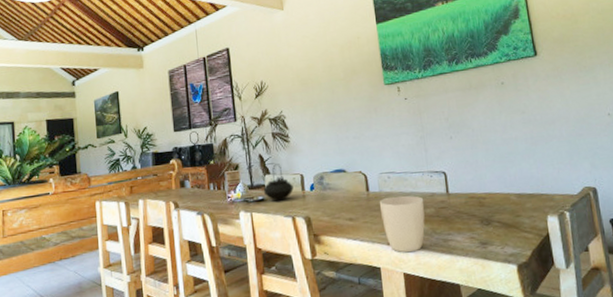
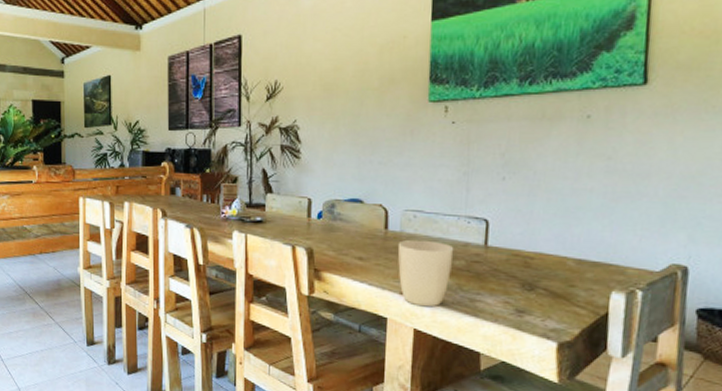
teapot: present [263,164,294,201] -> none [262,182,298,226]

